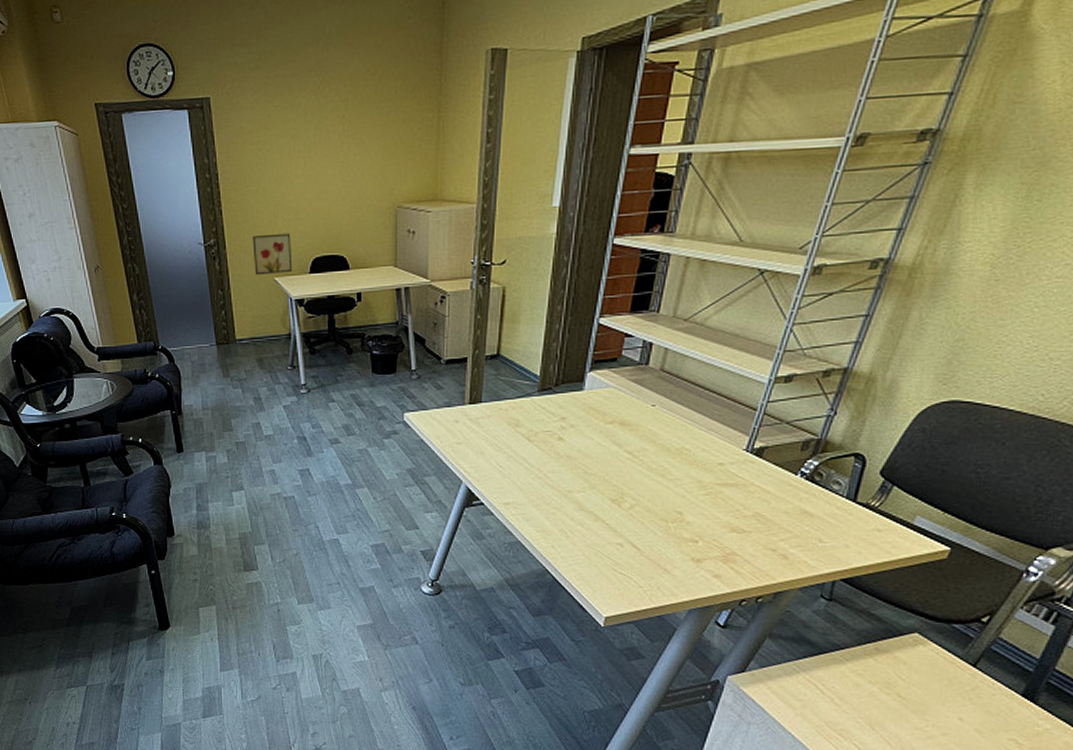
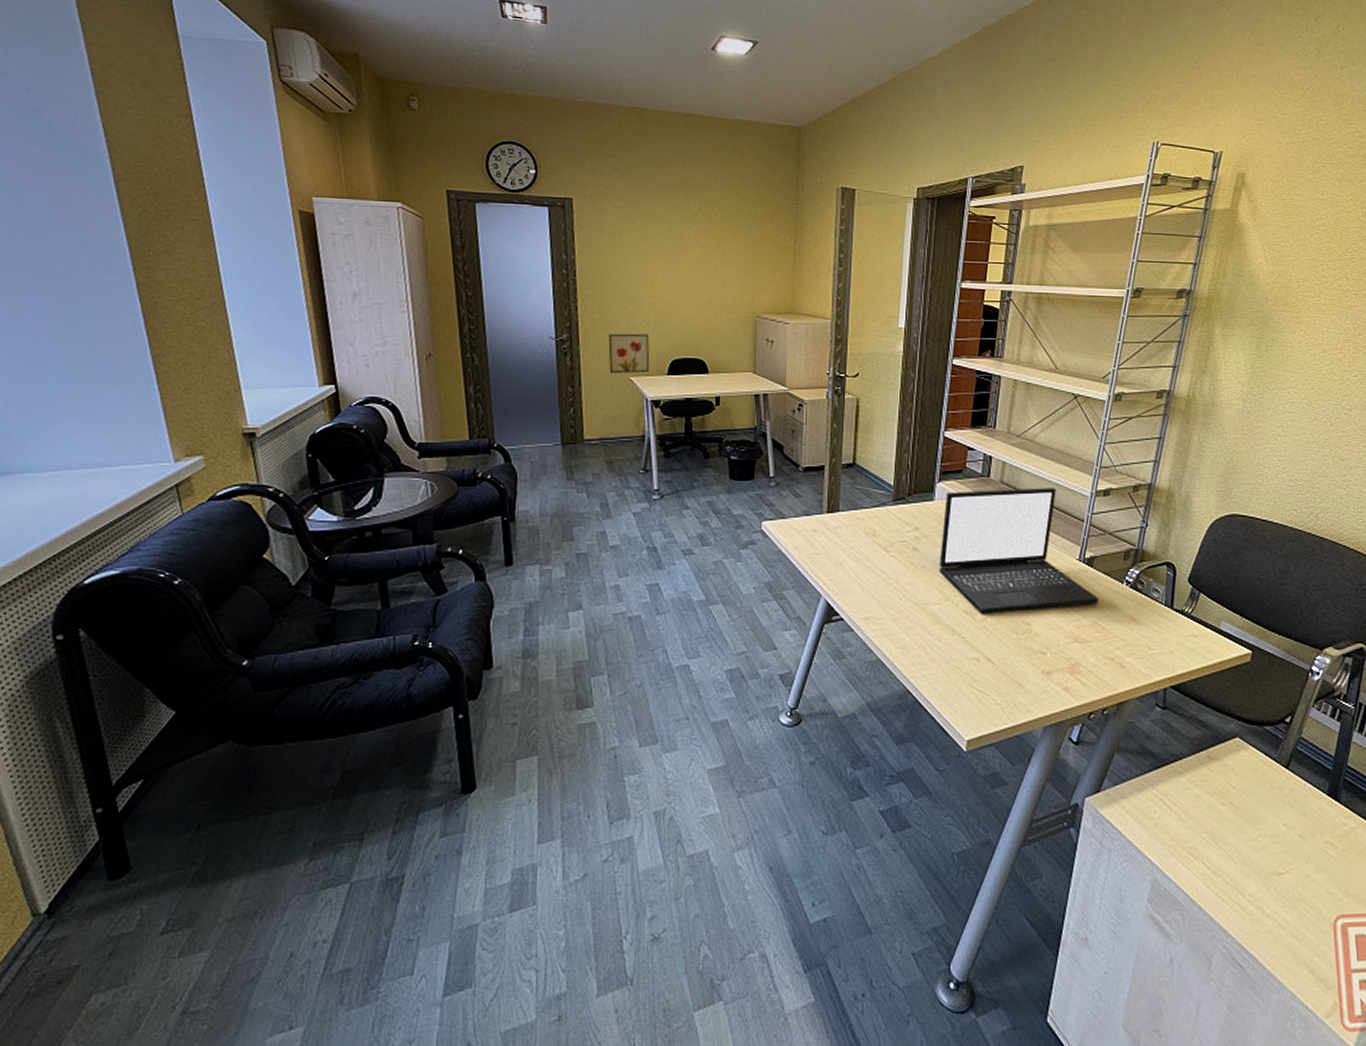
laptop: none [584,375,765,504] -> present [938,488,1099,615]

